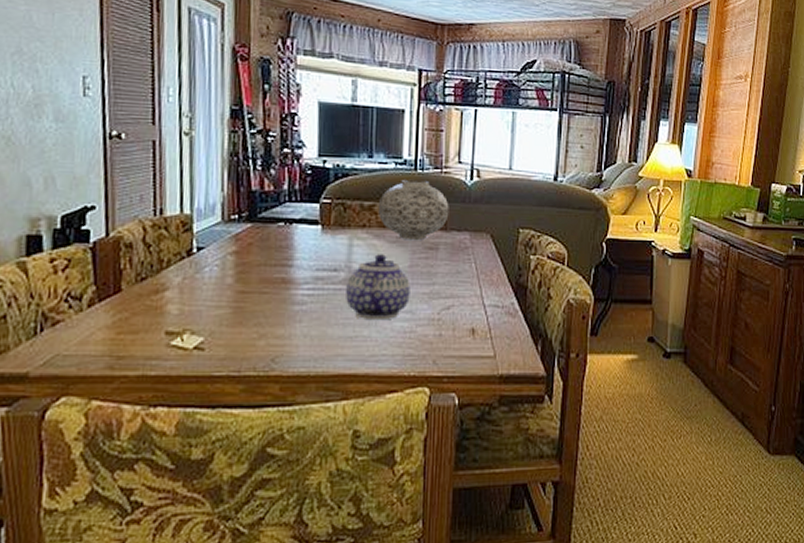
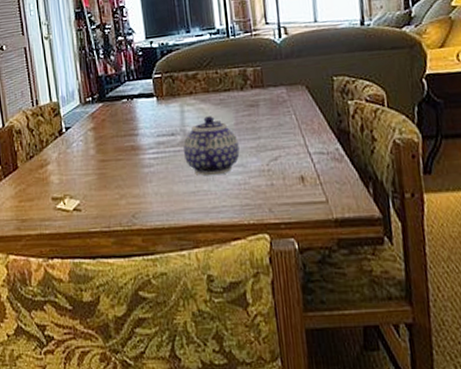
vase: present [379,179,449,241] -> none [201,45,264,101]

